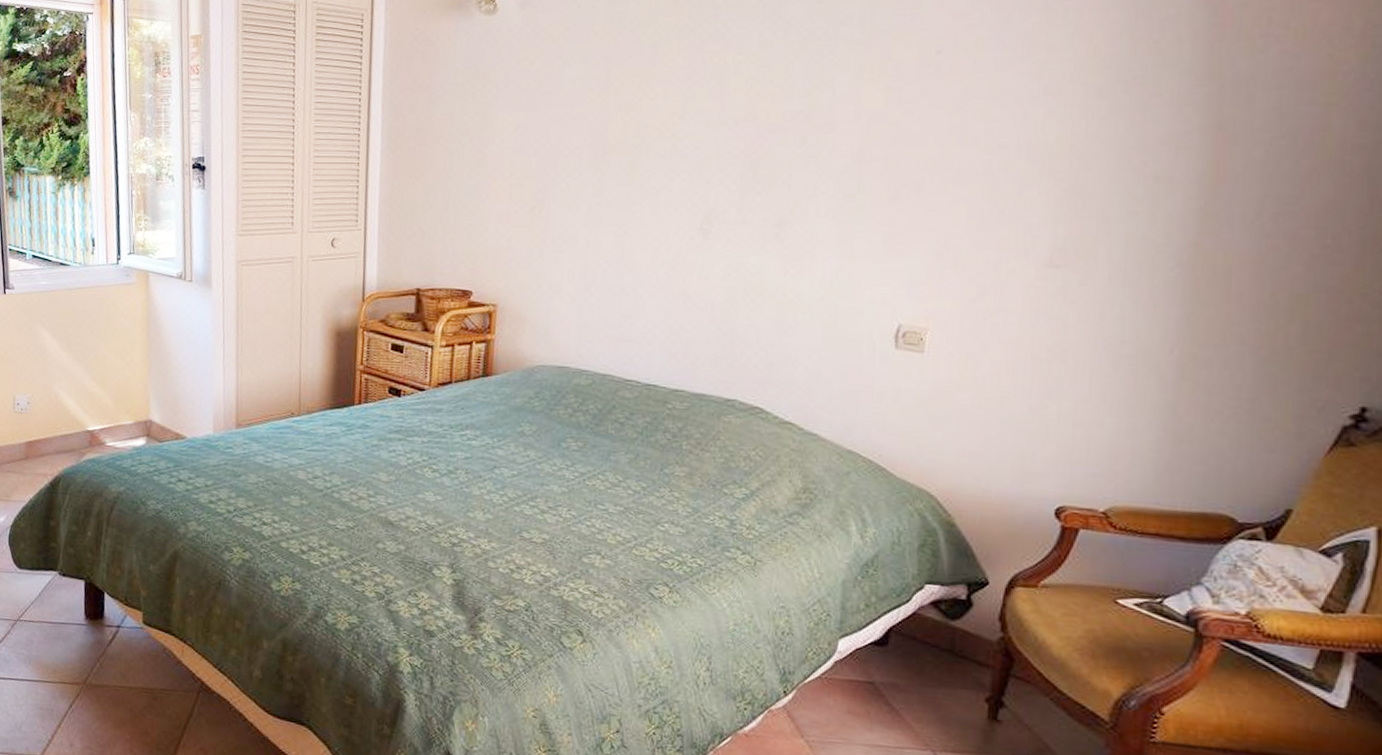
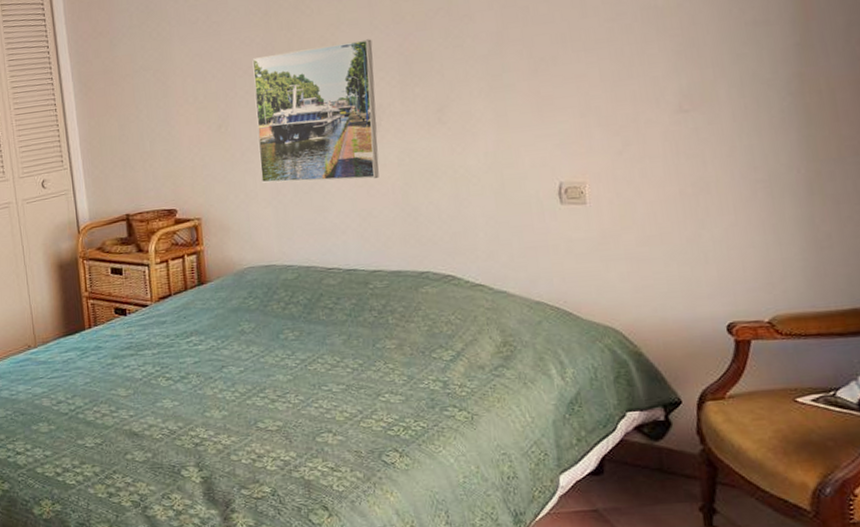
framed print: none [568,135,717,290] -> present [252,39,379,184]

